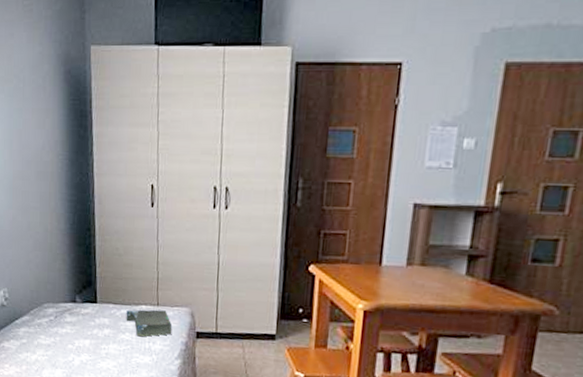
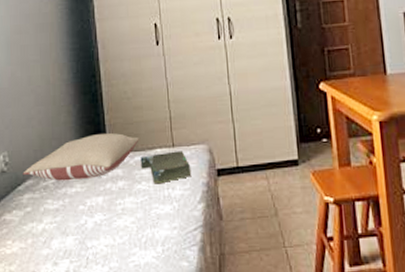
pillow: none [20,284,127,323] -> present [23,133,139,181]

